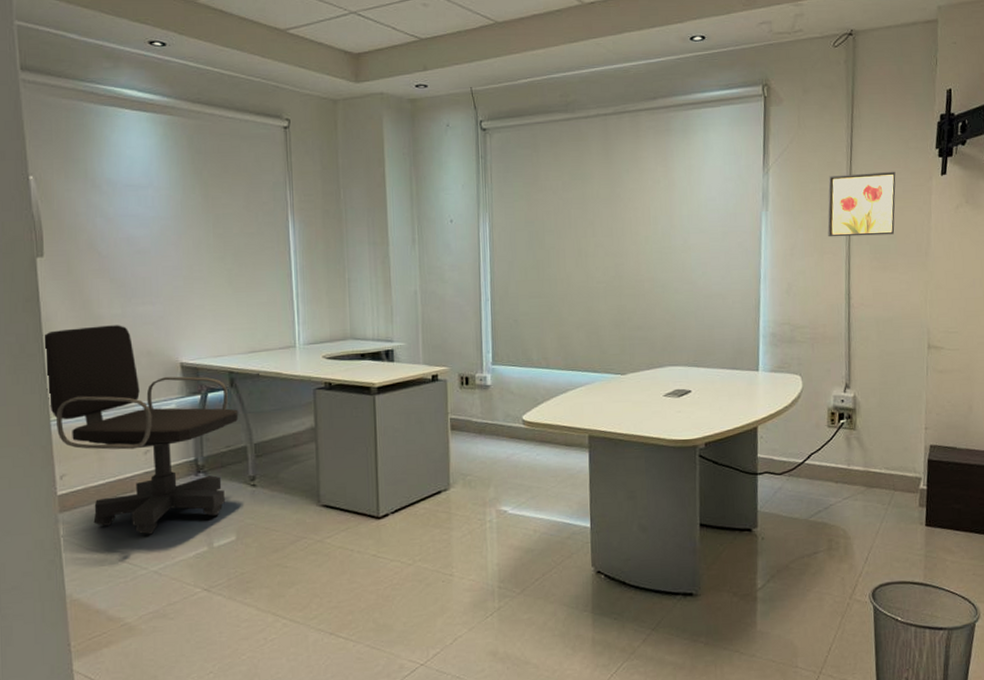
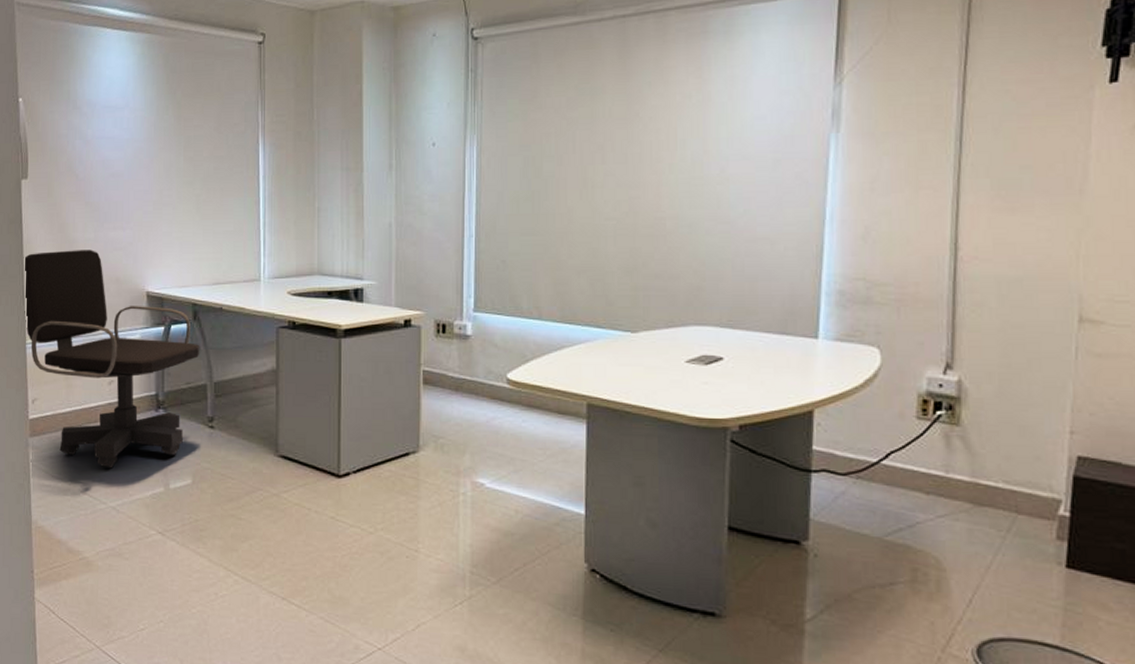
wall art: present [827,171,896,237] -> none [926,78,1036,167]

